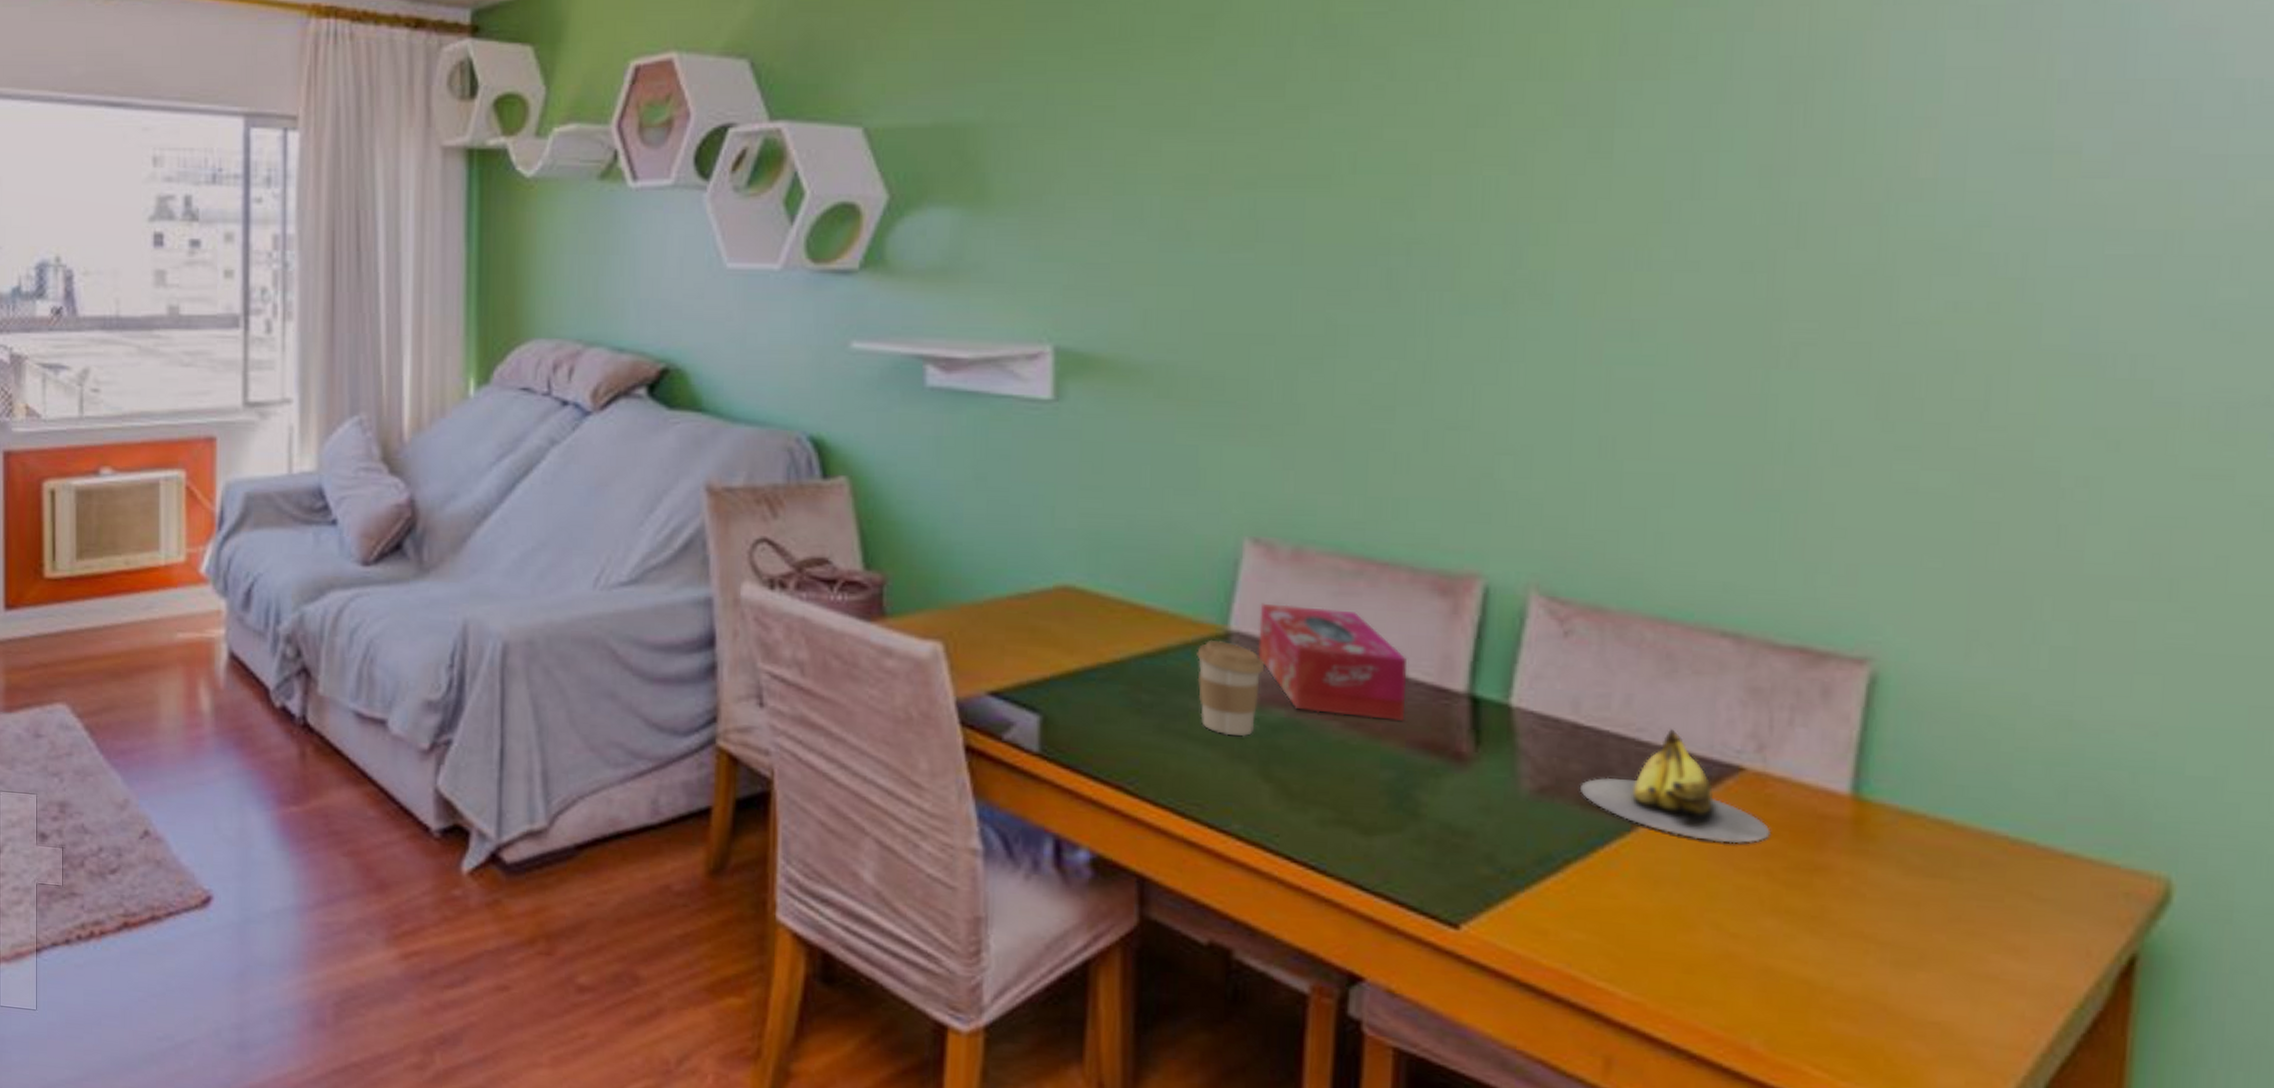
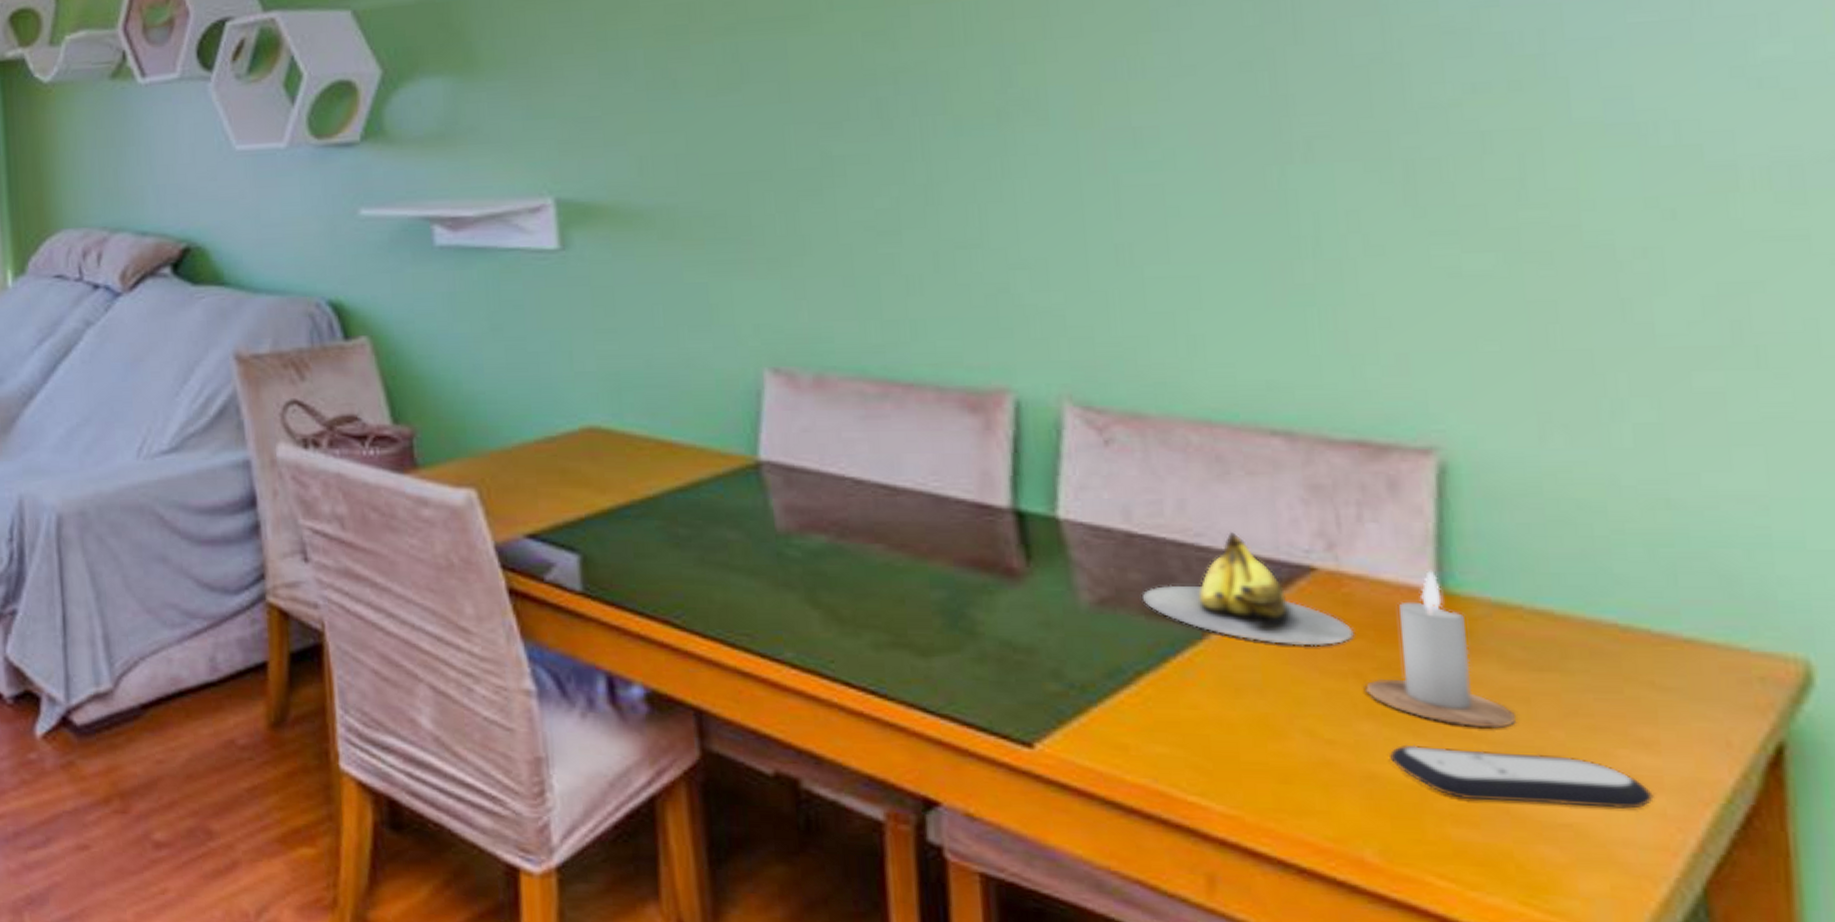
coffee cup: present [1197,639,1266,737] -> none [729,470,802,565]
tissue box: present [1258,603,1408,722] -> none [787,431,949,541]
candle: none [1774,777,1906,930] -> present [1366,571,1517,729]
remote control: none [1787,941,2016,1010] -> present [1390,744,1654,809]

